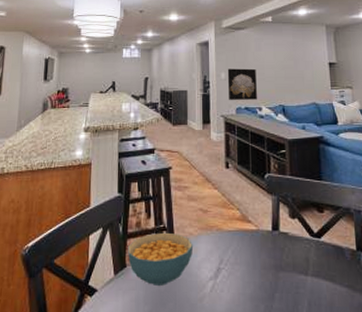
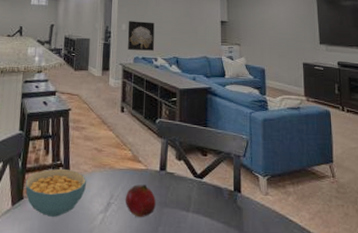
fruit: none [236,246,270,283] -> present [125,184,156,217]

